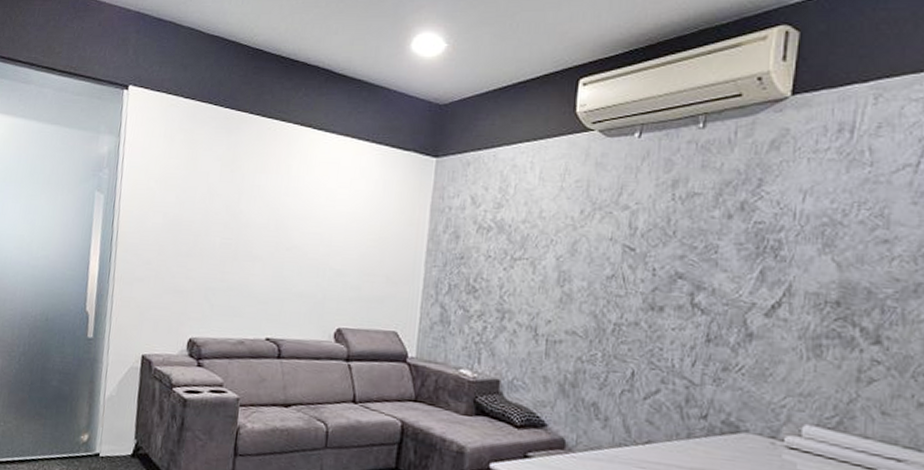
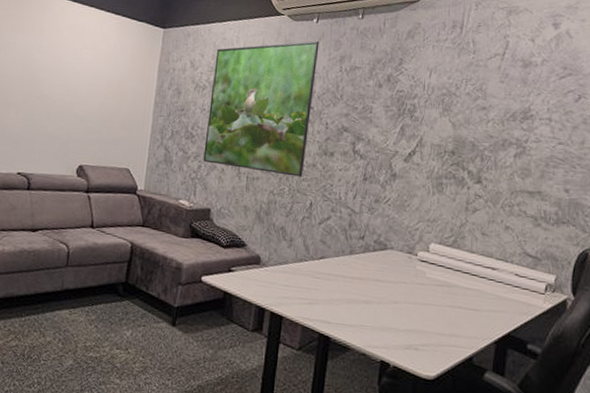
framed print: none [489,161,643,339] -> present [203,40,319,177]

